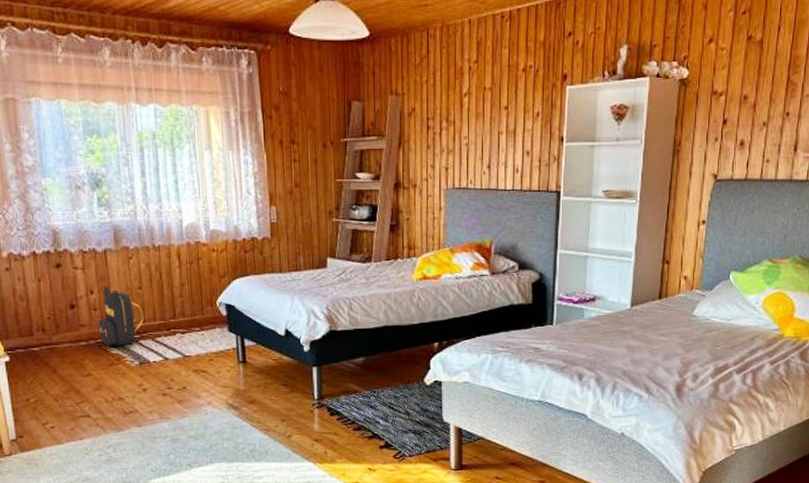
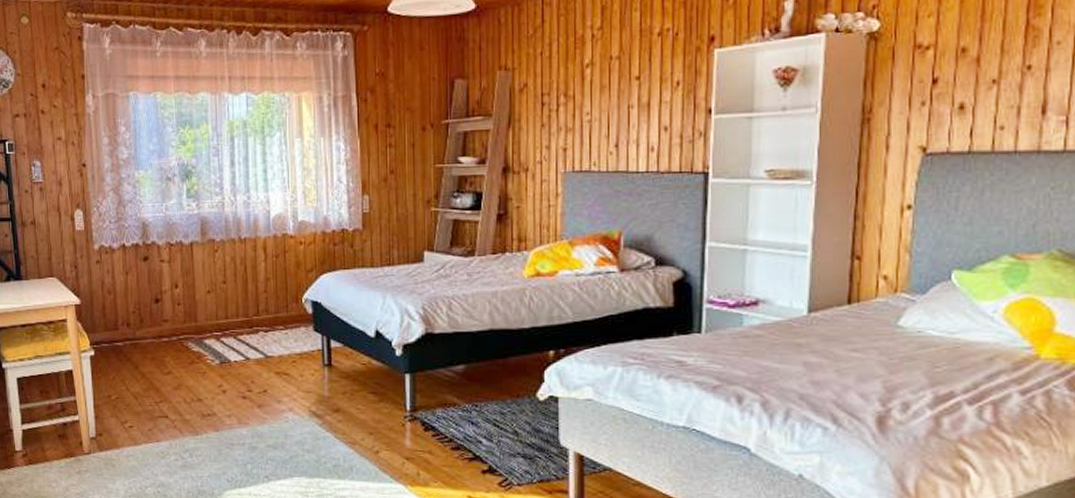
backpack: present [98,286,144,346] -> none [181,280,227,343]

